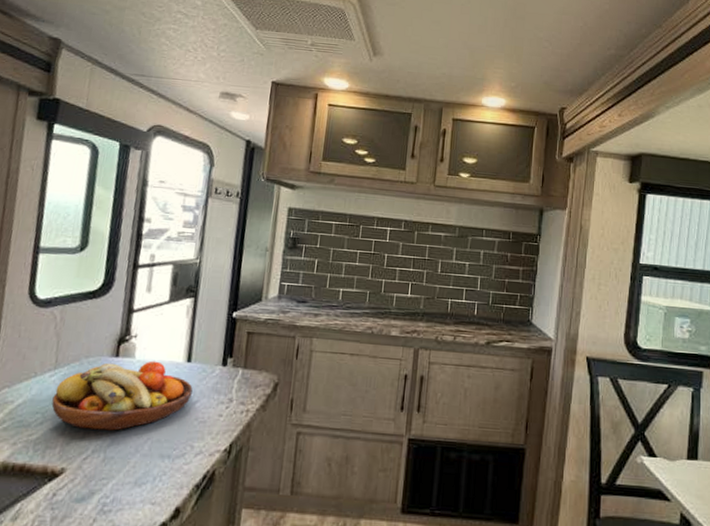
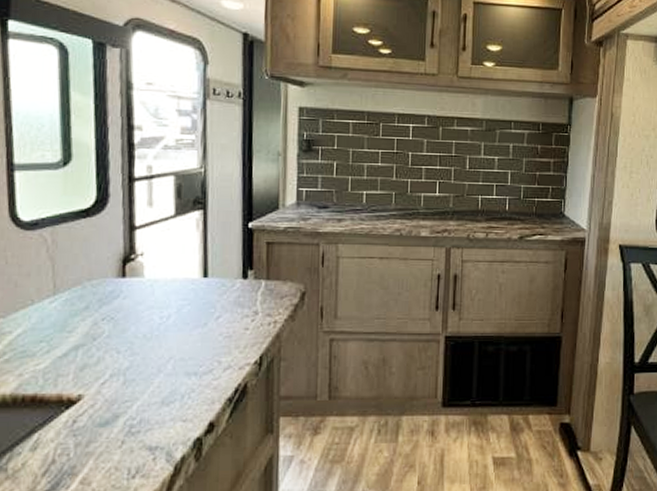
fruit bowl: present [51,360,193,431] -> none [56,279,213,354]

